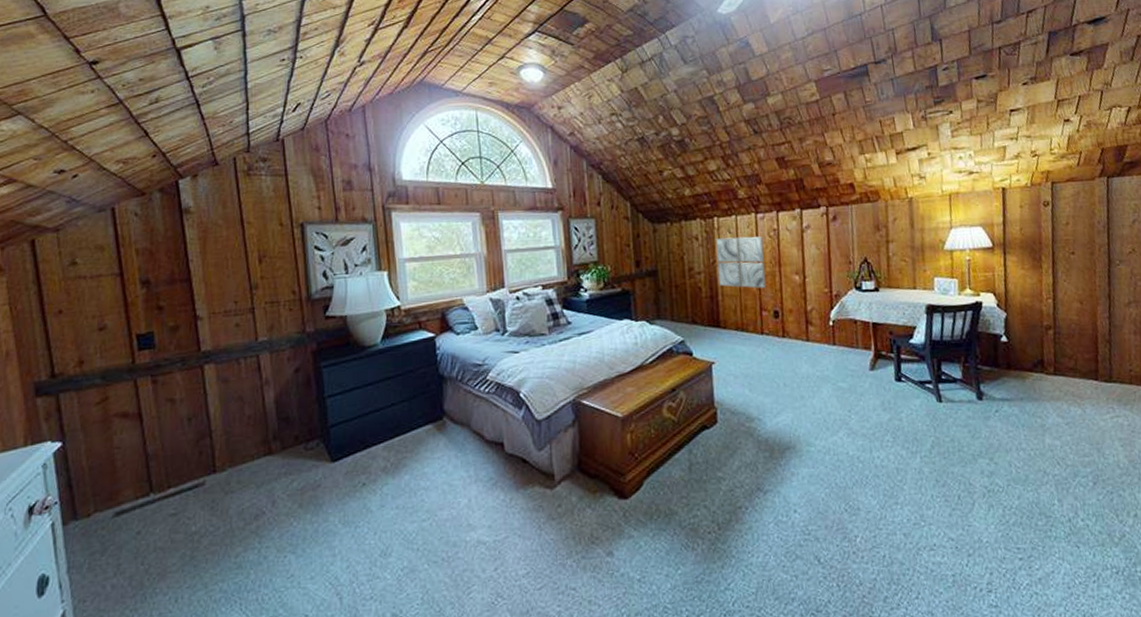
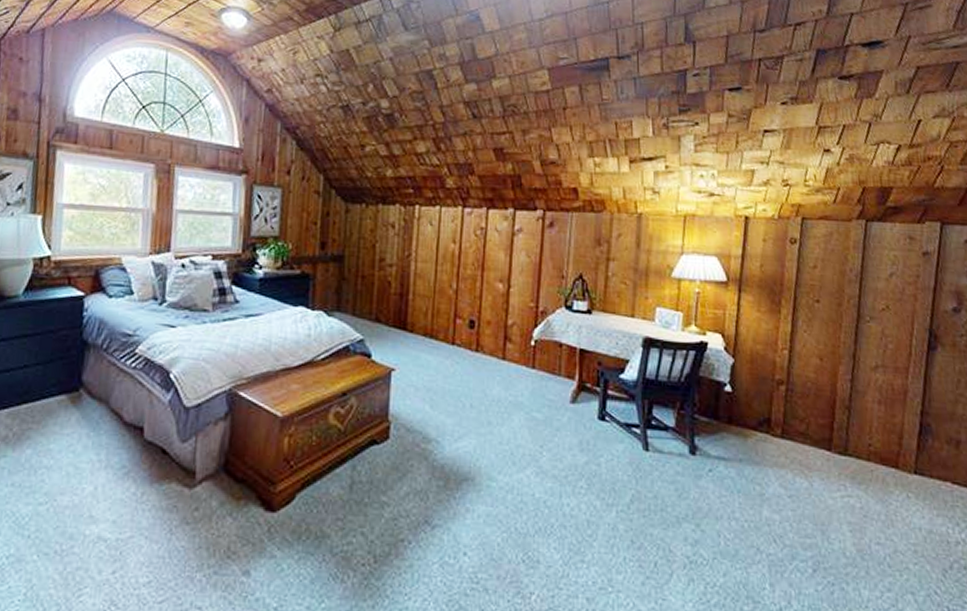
wall art: present [716,236,767,289] -> none [412,229,467,292]

